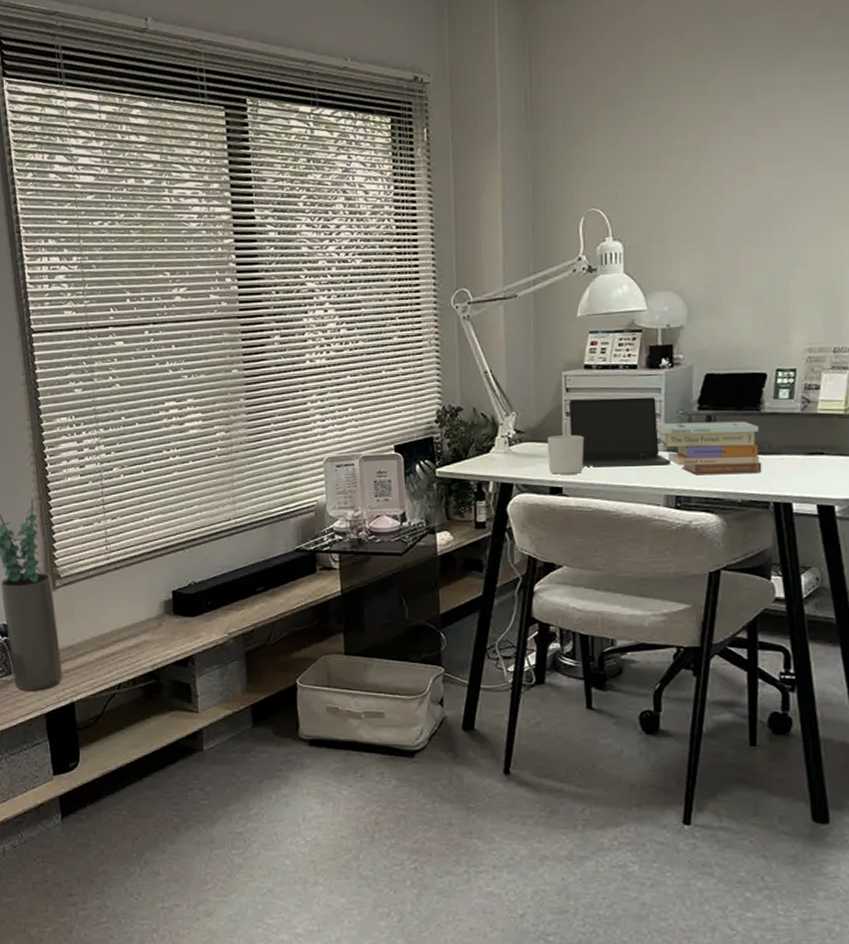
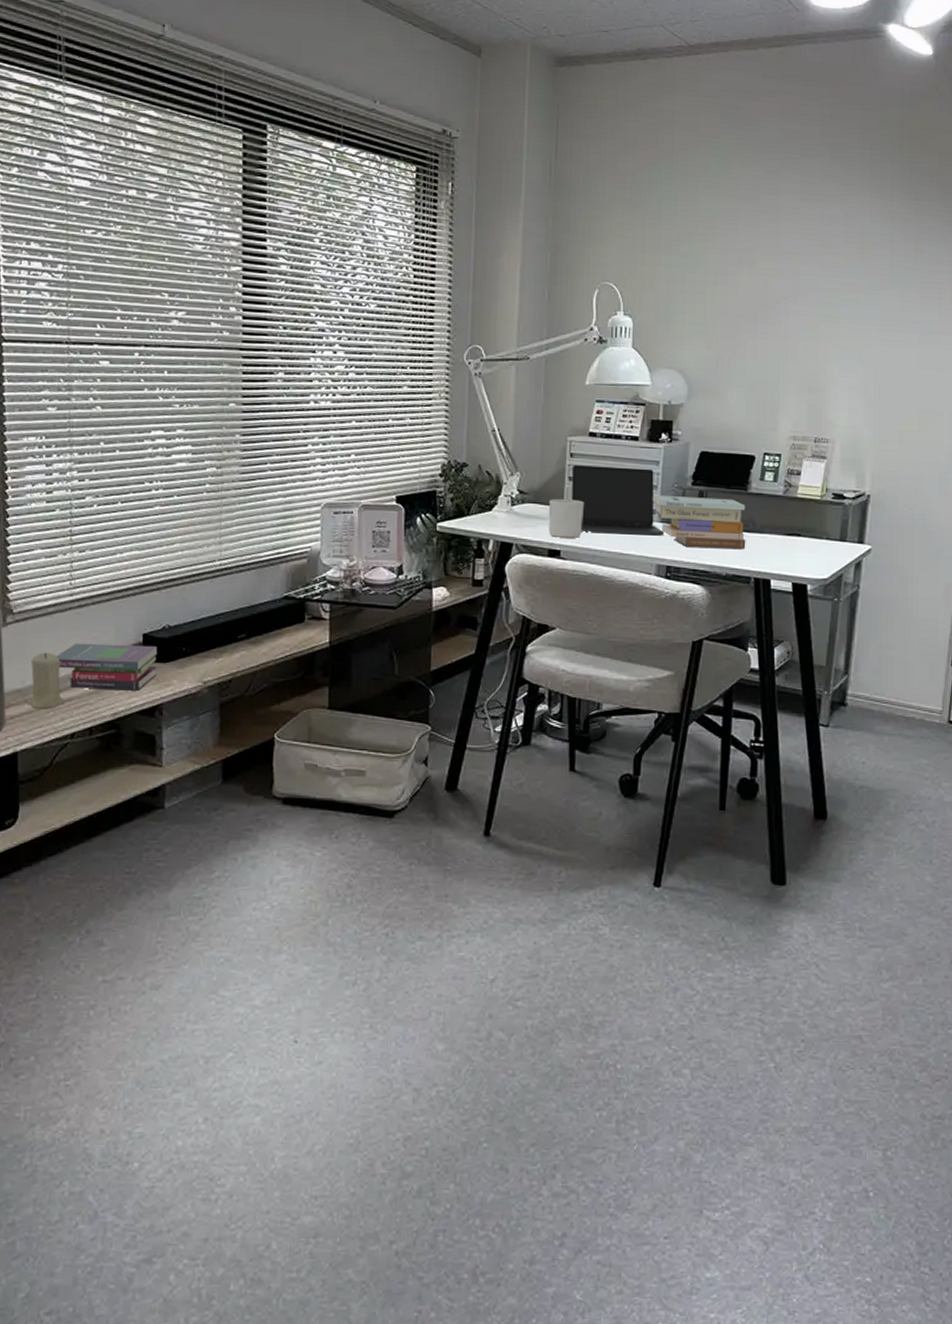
candle: none [78,611,110,663] -> present [26,652,65,709]
books: none [100,601,187,644] -> present [56,643,158,691]

